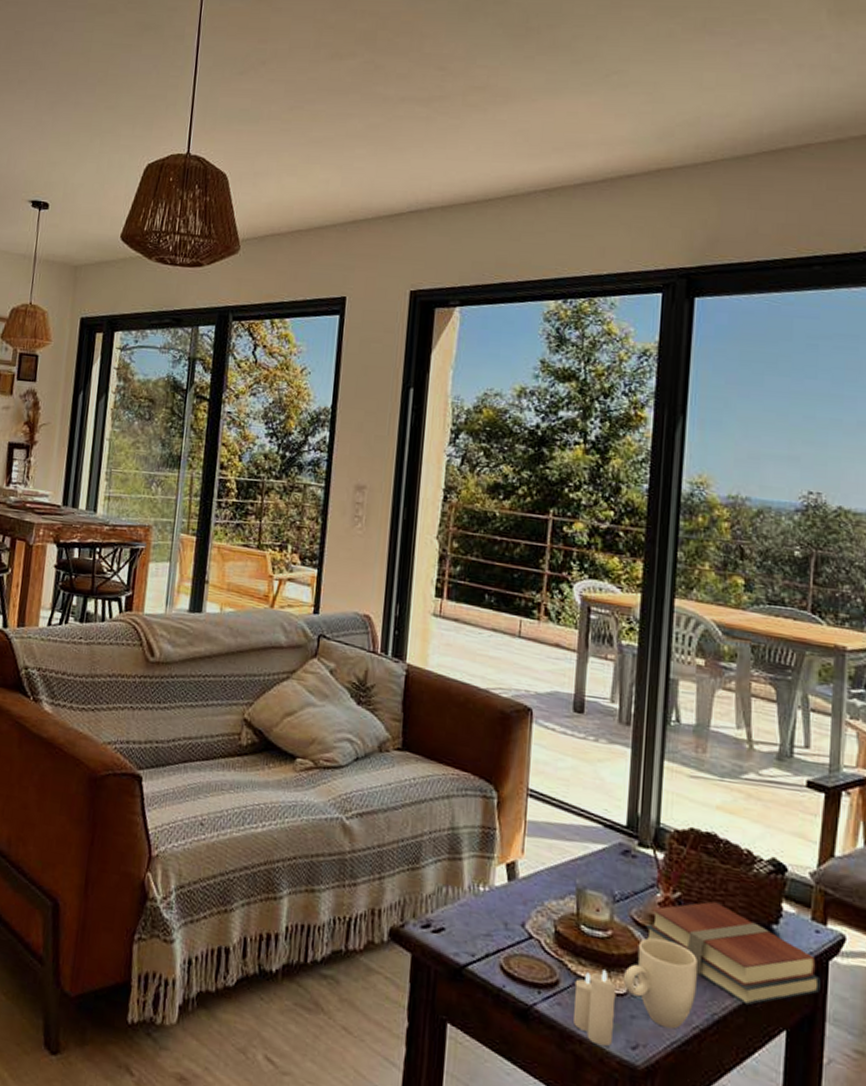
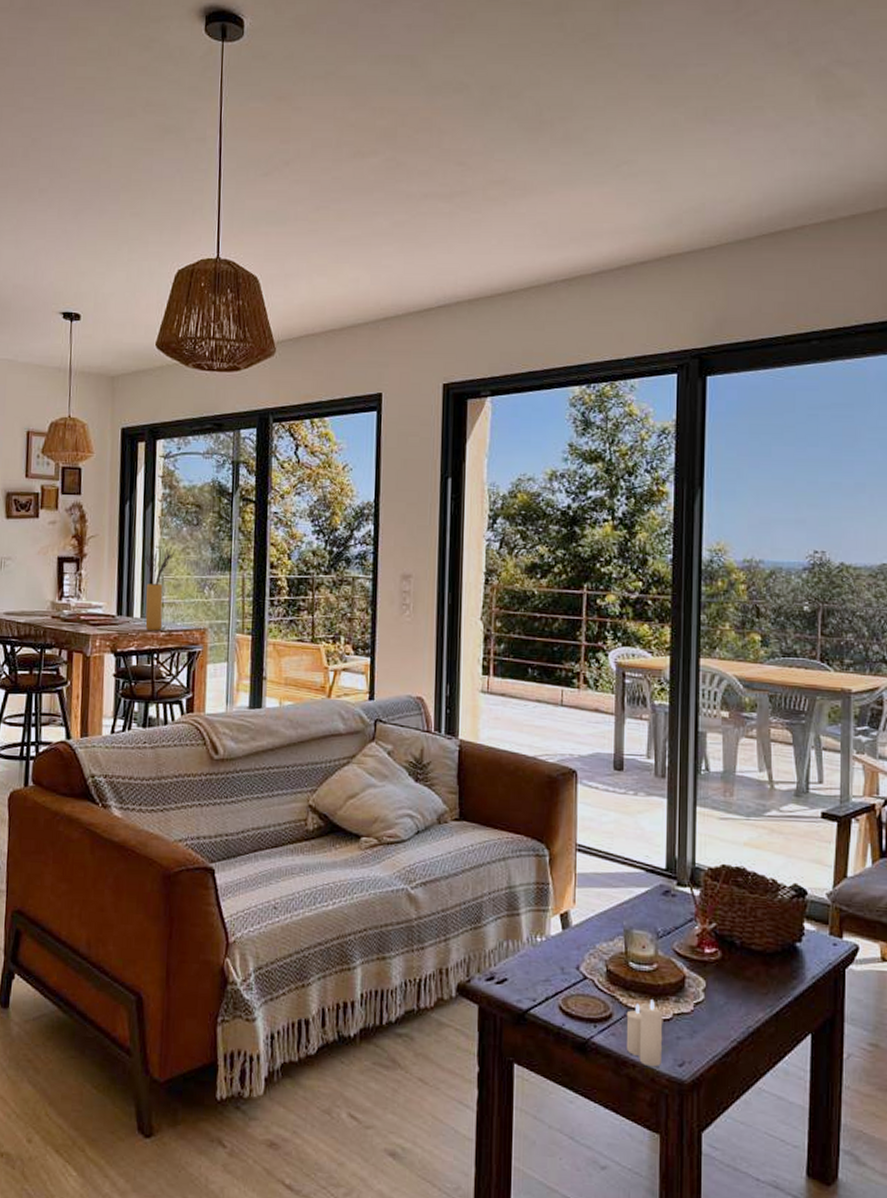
vase: none [90,435,127,525] -> present [143,543,177,631]
mug: present [622,938,698,1030] -> none [668,965,733,1045]
books: present [645,901,821,1006] -> none [687,928,839,1016]

